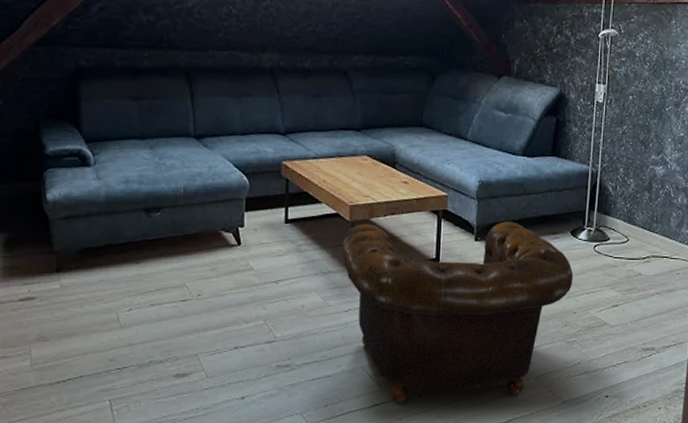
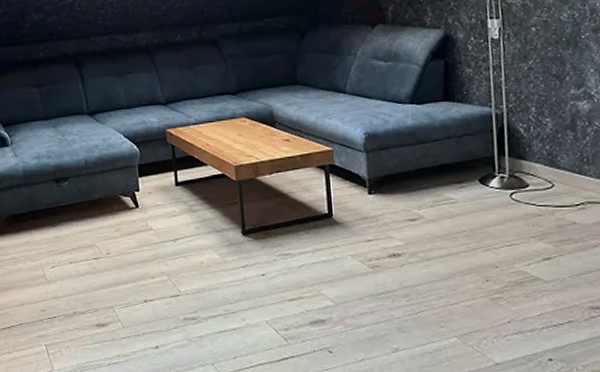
armchair: present [341,221,574,403] -> none [231,172,490,358]

